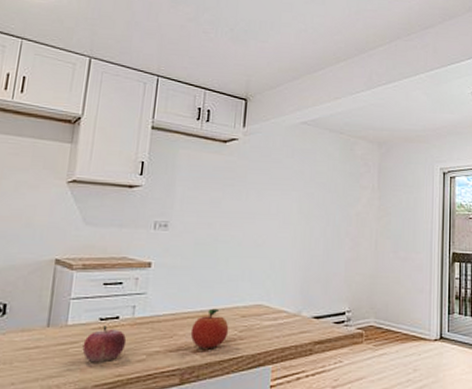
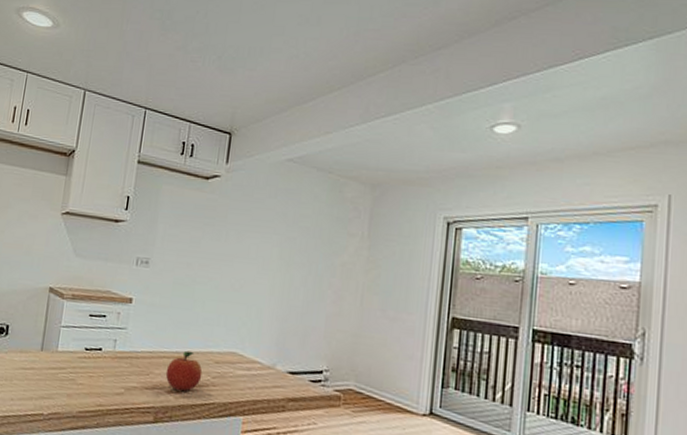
fruit: present [82,325,127,363] -> none [69,355,108,391]

